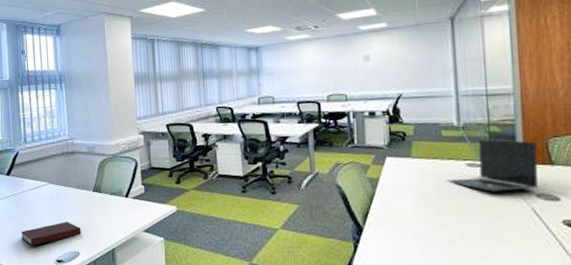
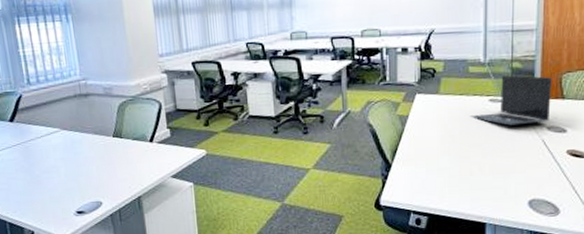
notebook: present [20,222,81,246] -> none [32,170,103,198]

